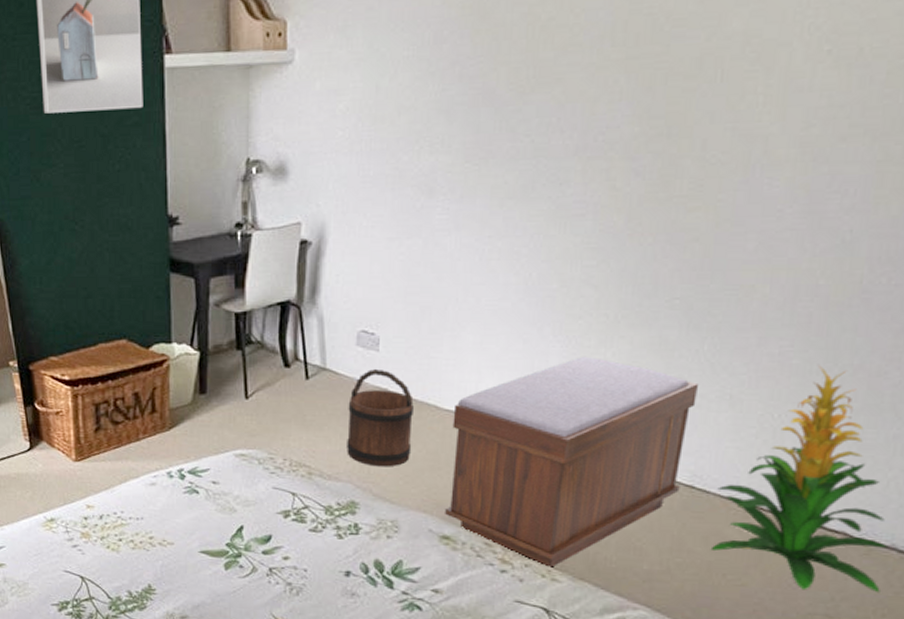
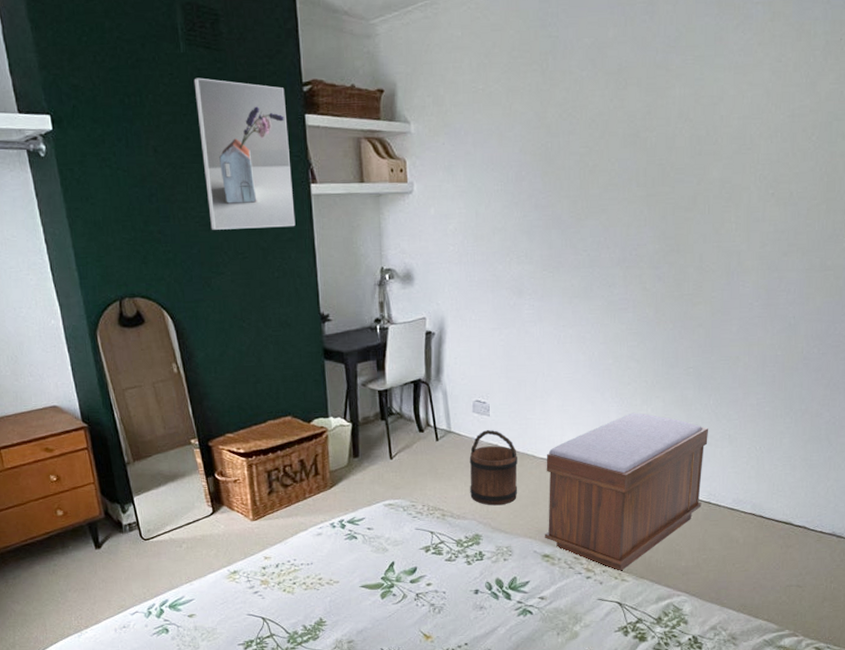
indoor plant: present [712,365,887,594] -> none [725,411,830,570]

